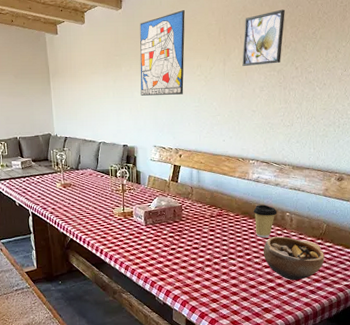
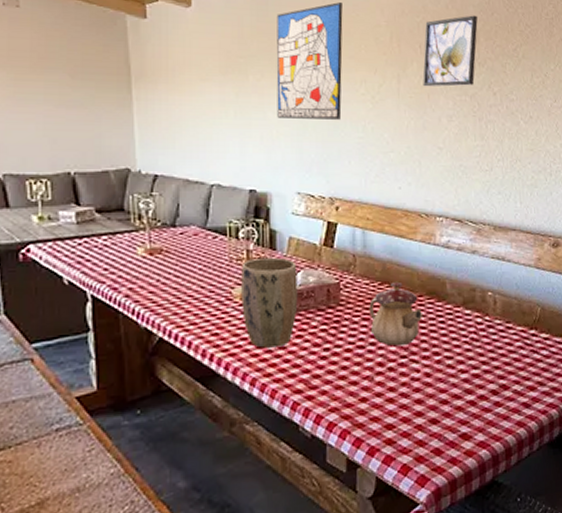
plant pot: none [119,189,155,247] -> present [241,257,298,348]
teapot: none [201,205,239,249] -> present [369,281,424,347]
coffee cup: present [253,205,277,238] -> none [443,281,476,329]
bowl: present [263,236,325,280] -> none [457,326,541,390]

